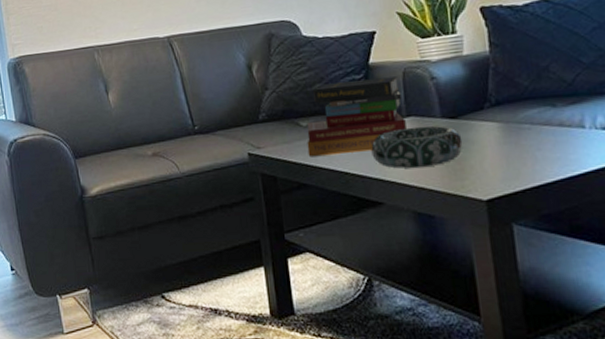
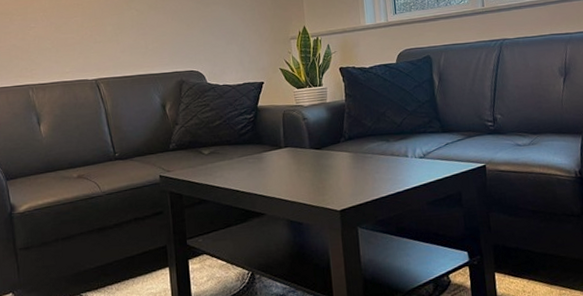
books: present [306,76,406,156] -> none [207,117,284,178]
decorative bowl: present [371,126,463,169] -> none [257,154,325,187]

